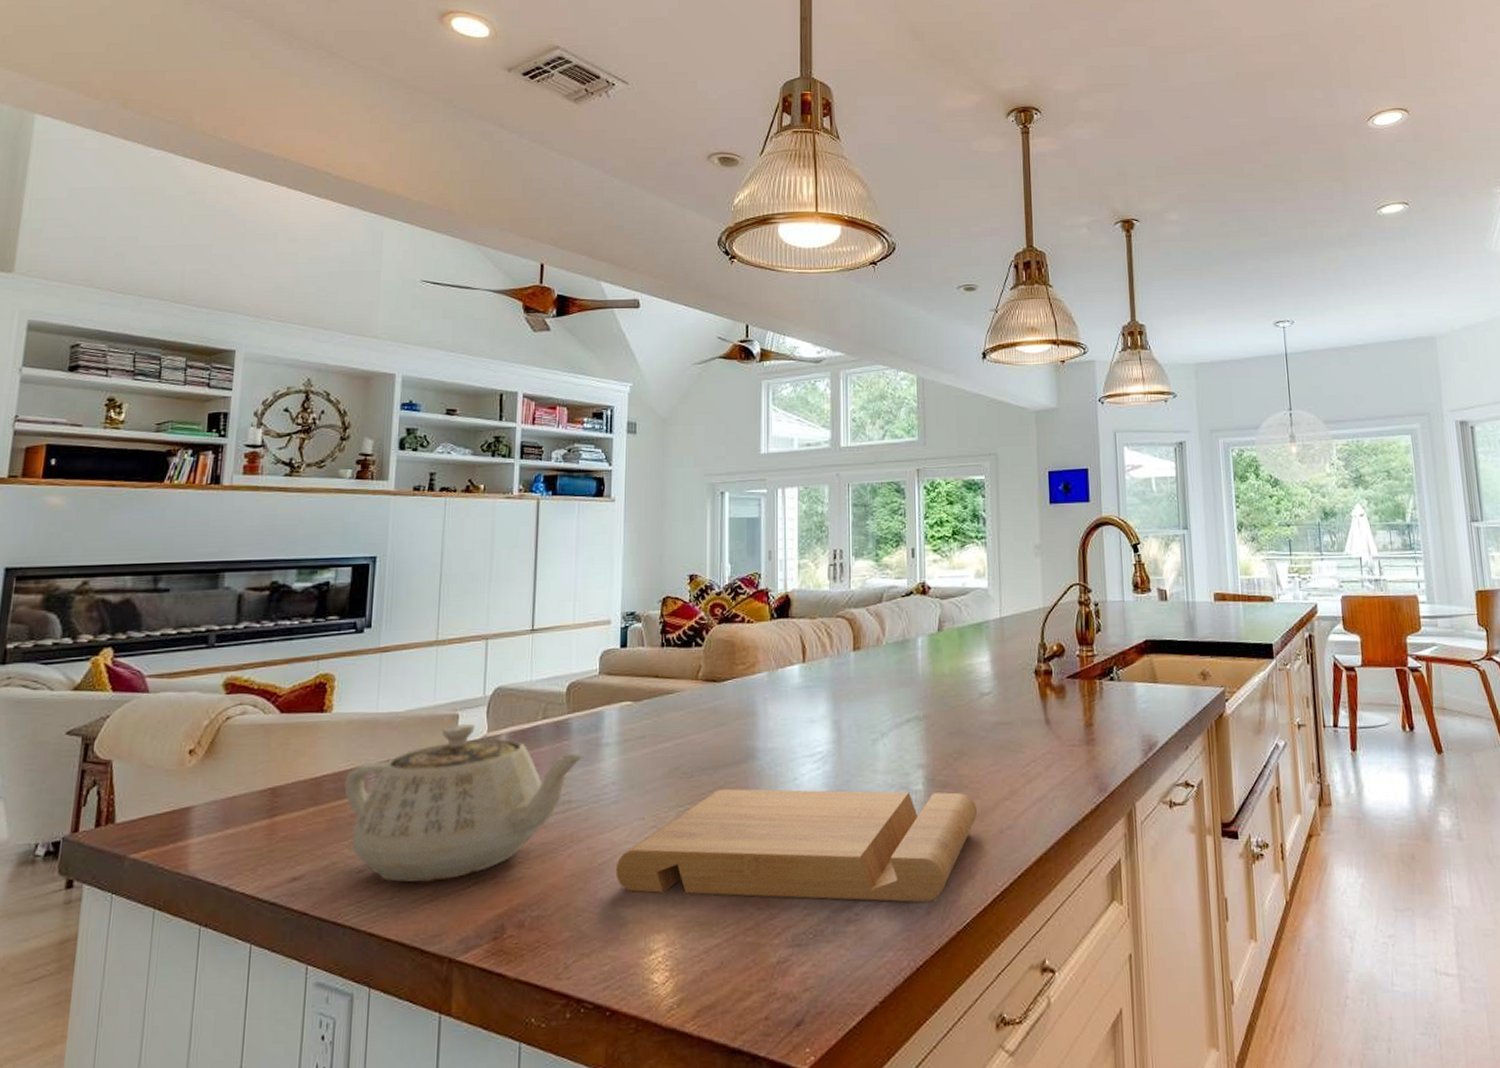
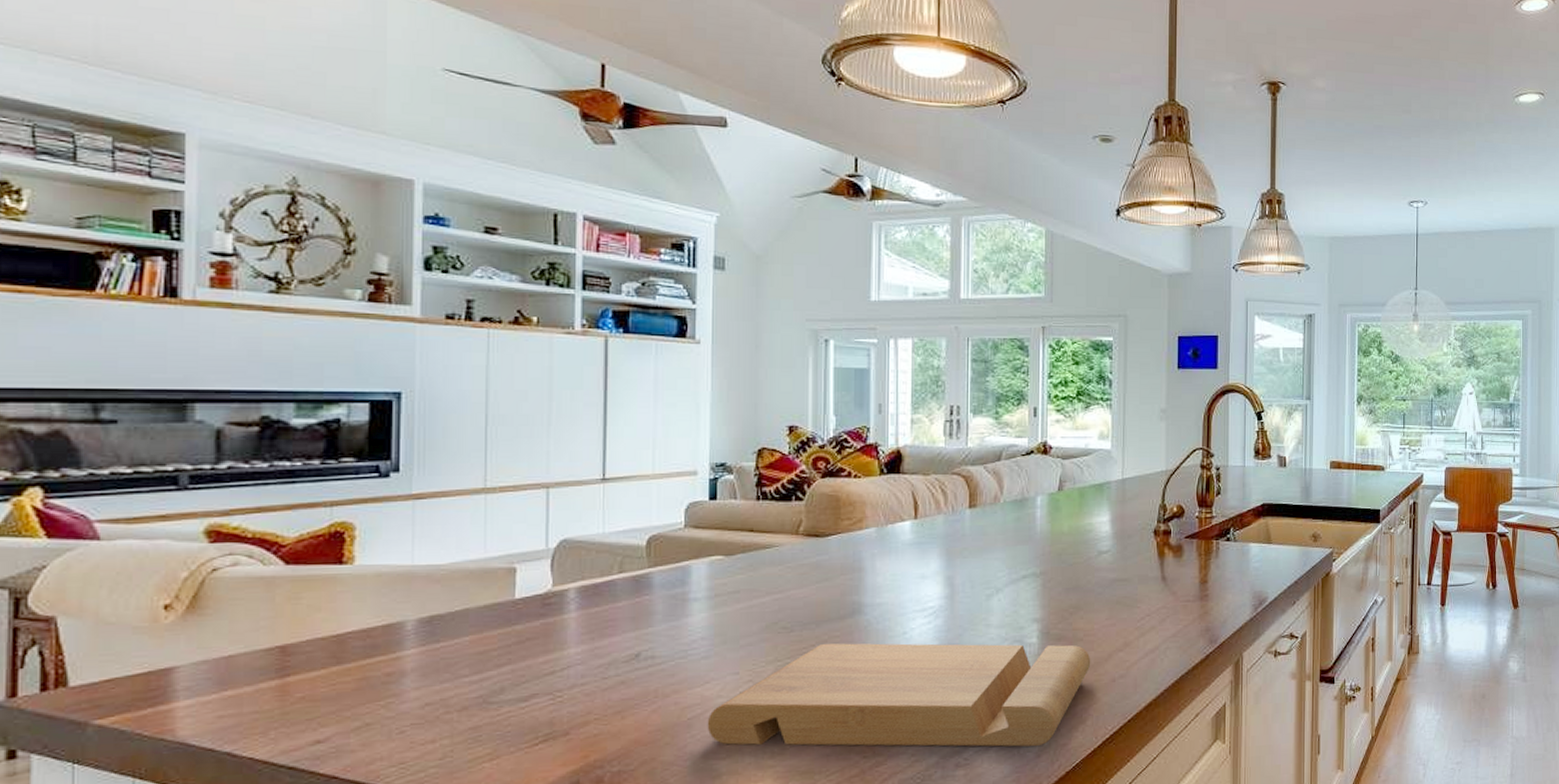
teapot: present [344,724,585,884] -> none [376,578,670,743]

